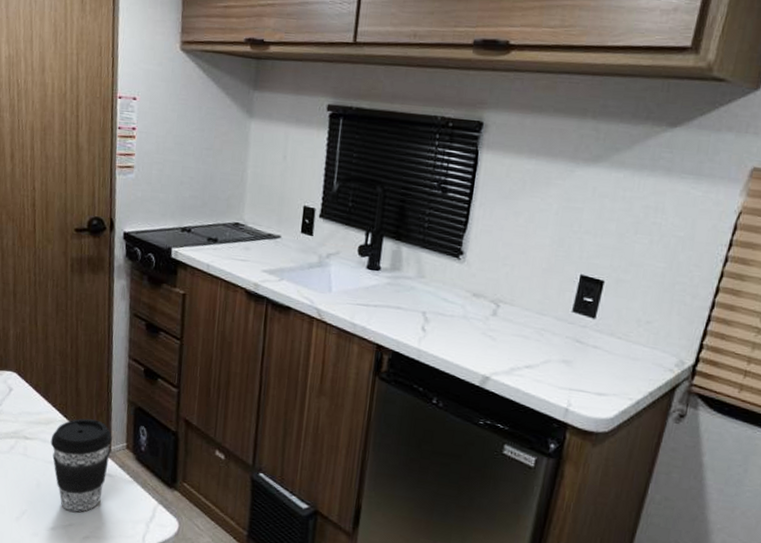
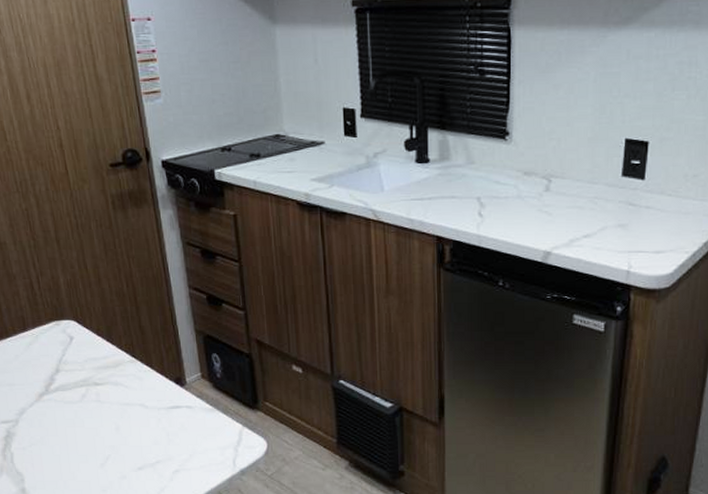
coffee cup: present [50,418,112,512] -> none [122,355,186,449]

